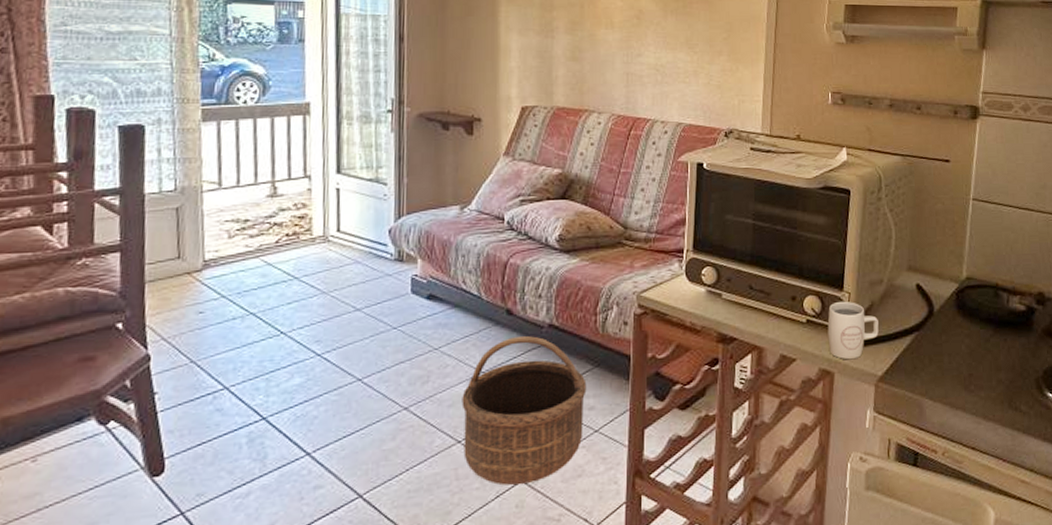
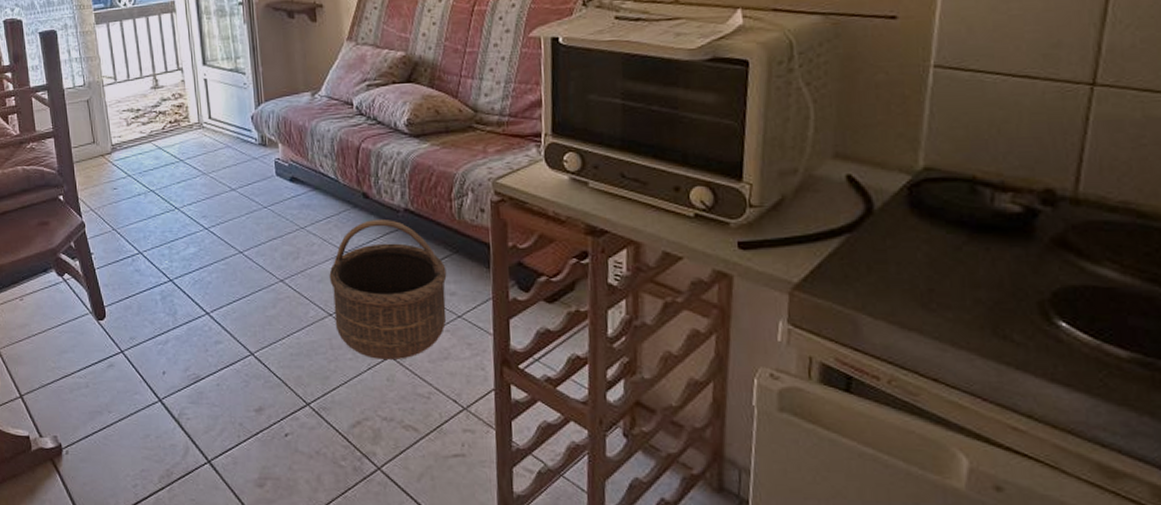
mug: present [827,301,879,360] -> none [722,193,793,262]

